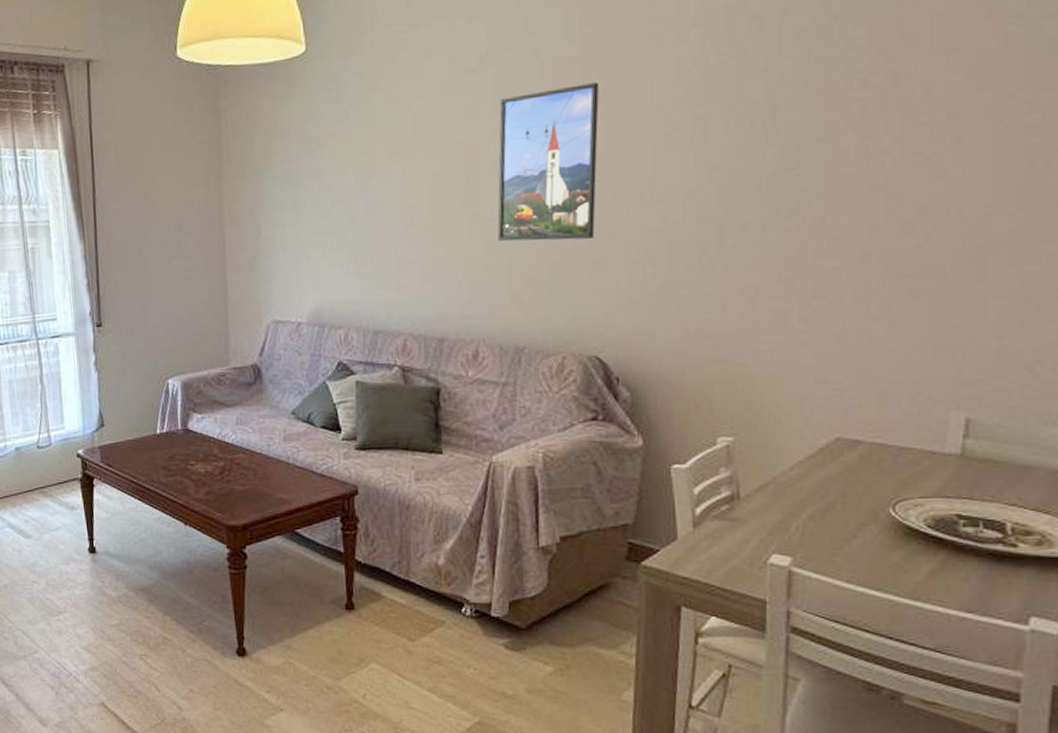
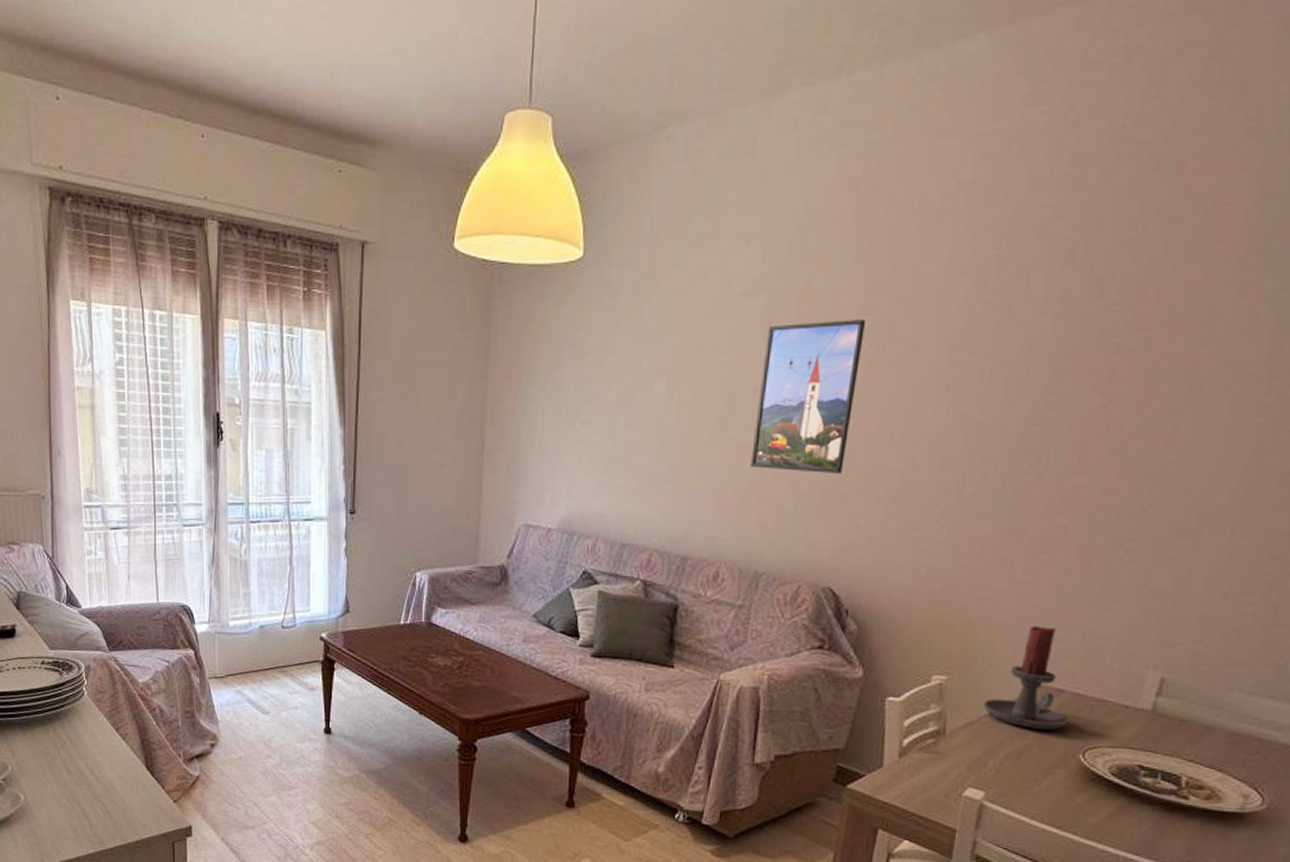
candle holder: none [776,375,871,485] -> present [983,626,1068,730]

